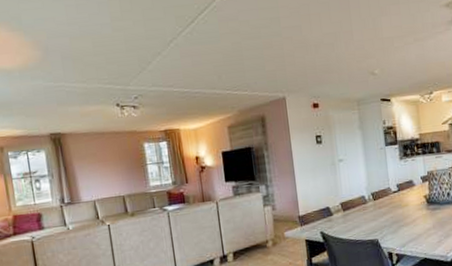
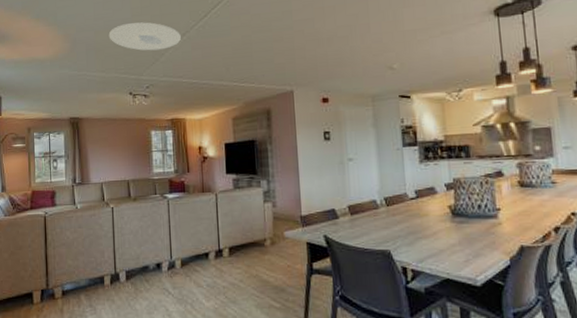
ceiling light: none [86,27,169,59] -> present [108,22,182,51]

